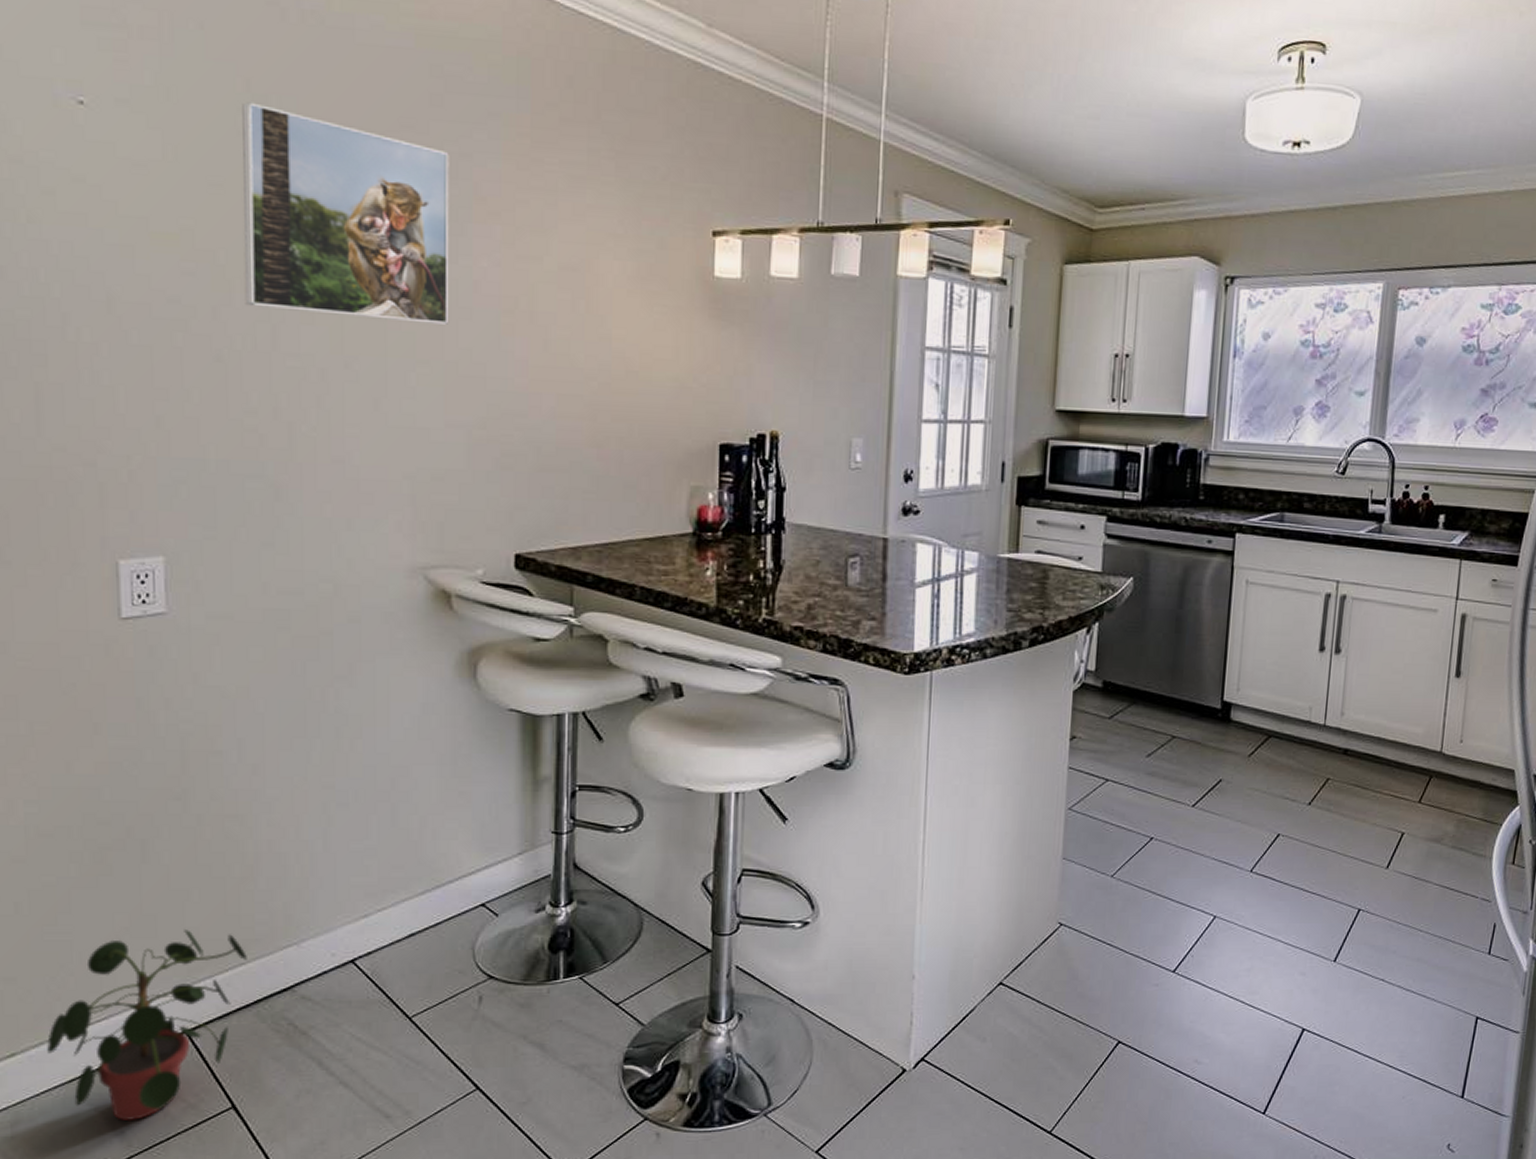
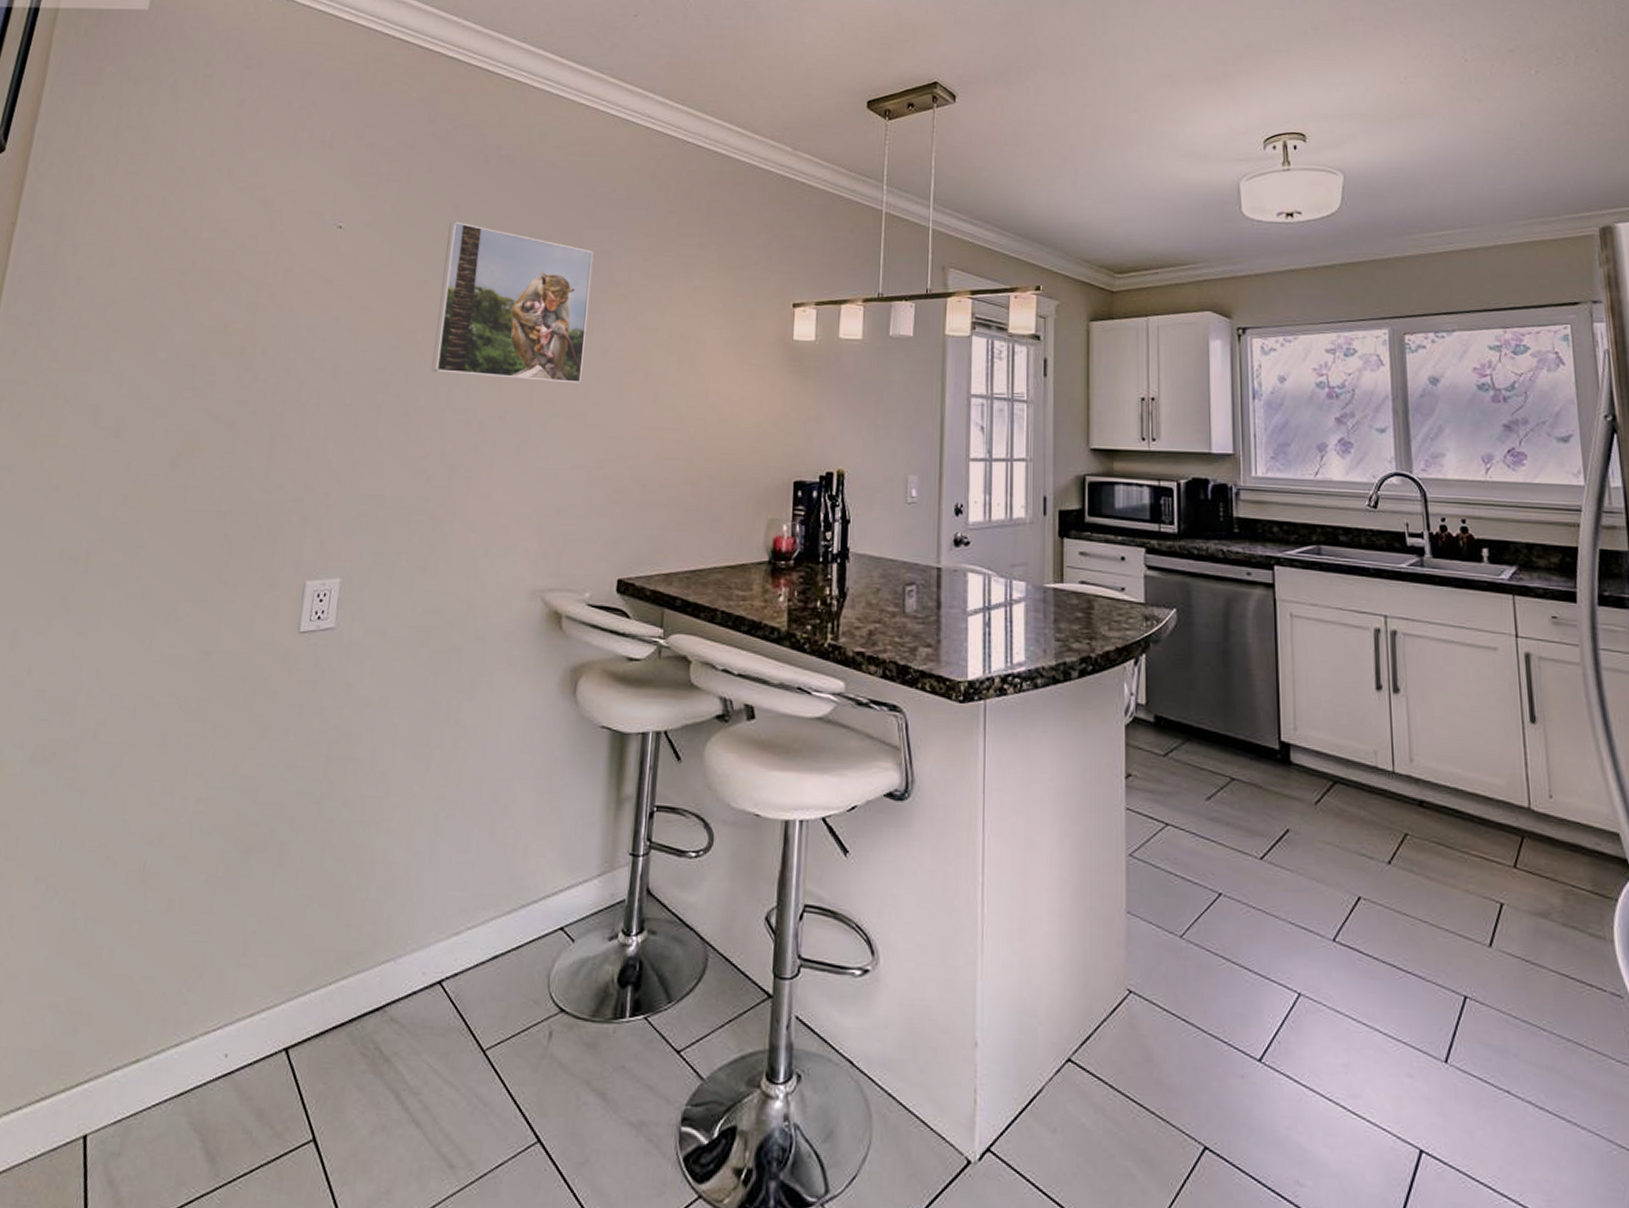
potted plant: present [47,930,247,1120] -> none [166,937,350,1146]

